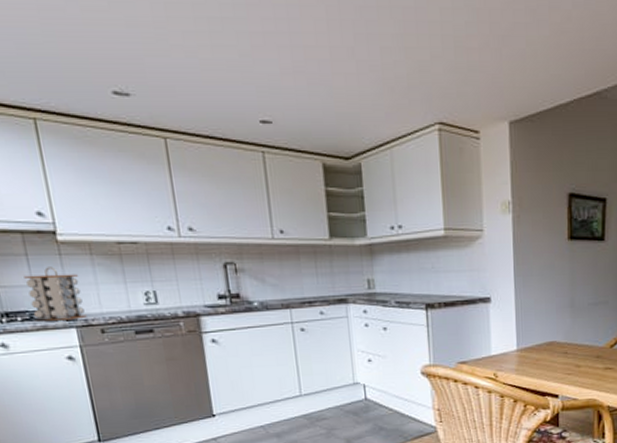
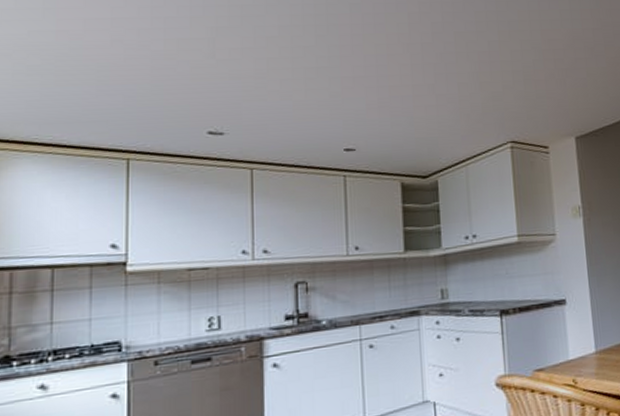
spice rack: present [23,267,87,323] -> none [83,298,142,359]

